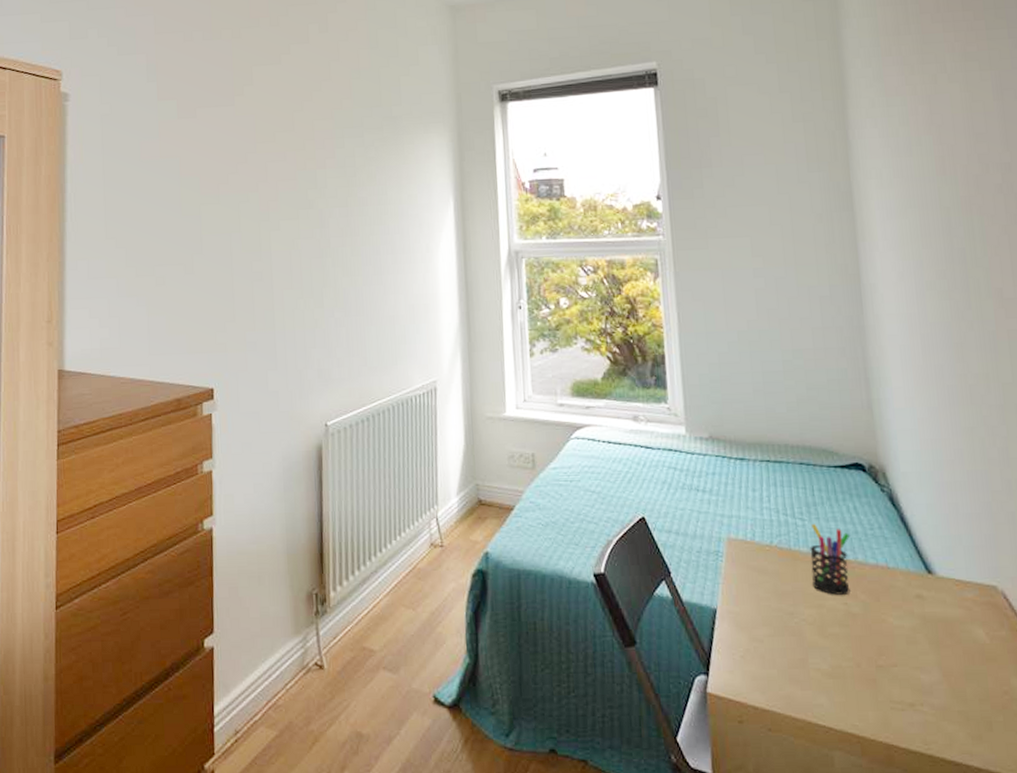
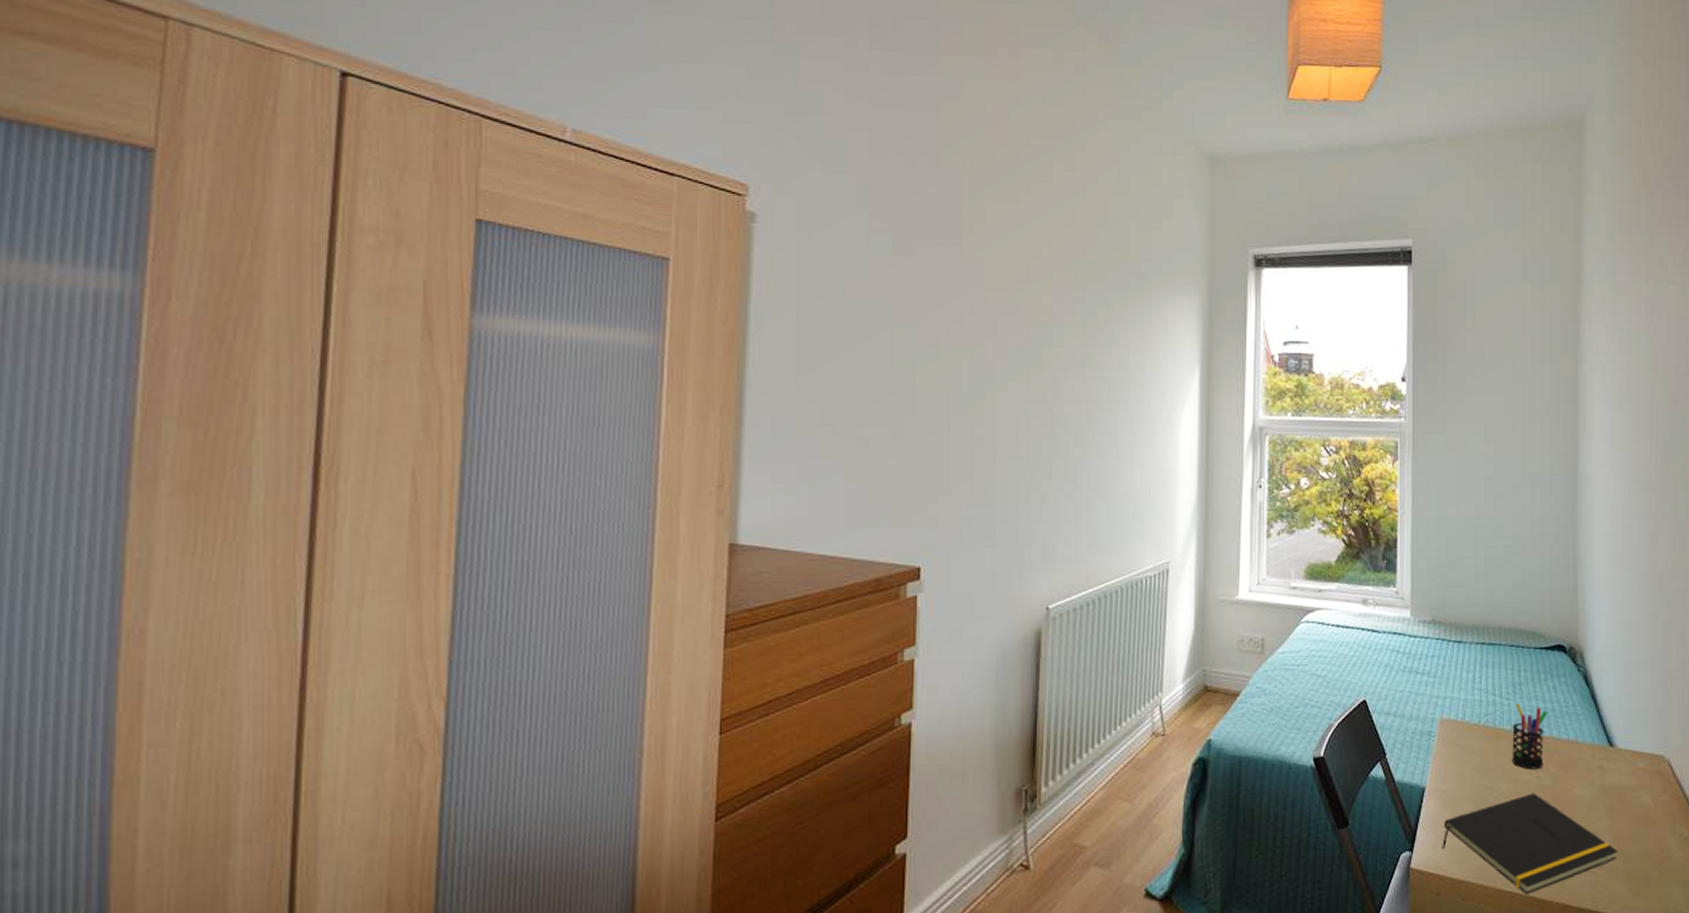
notepad: none [740,620,950,730] -> present [1442,793,1618,895]

